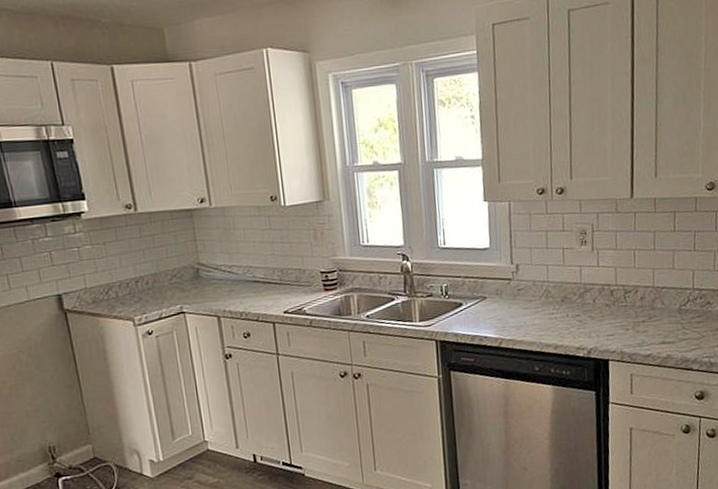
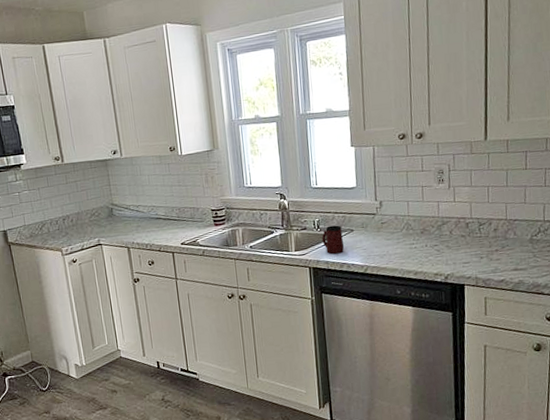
mug: none [450,291,476,325] -> present [321,225,345,254]

